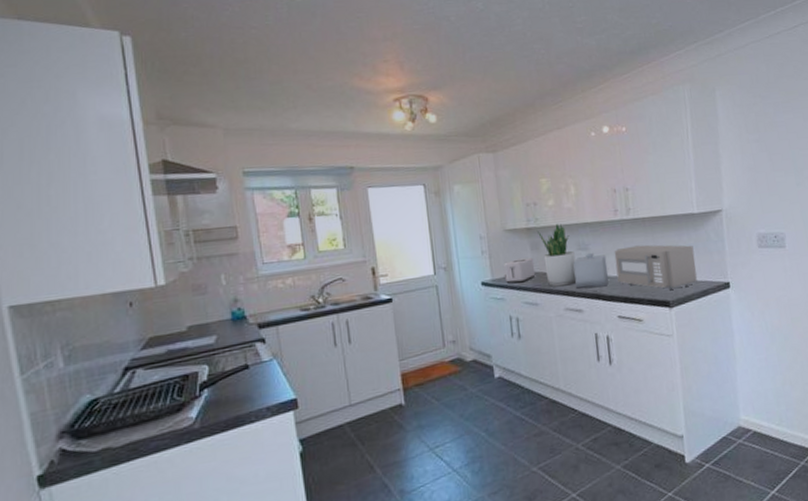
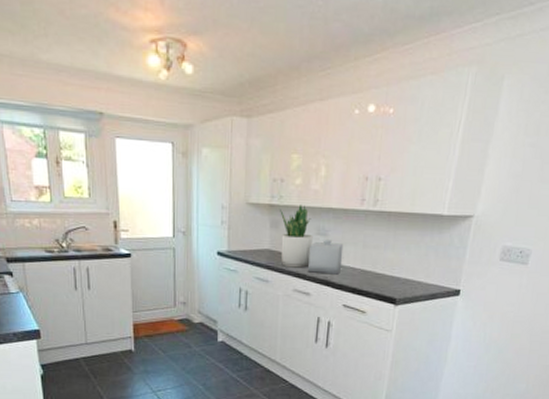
toaster: present [503,257,536,284] -> none [239,234,272,258]
microwave: present [614,245,697,291] -> none [350,239,434,289]

